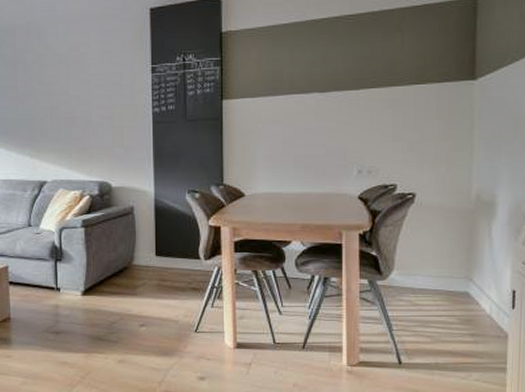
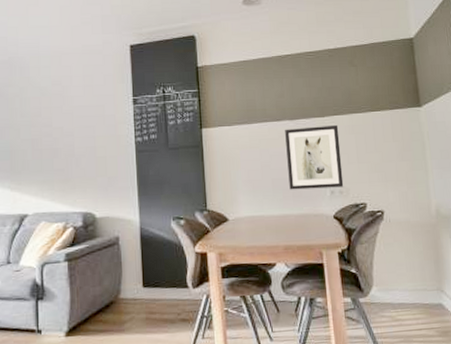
wall art: none [313,99,375,168] -> present [285,125,344,190]

